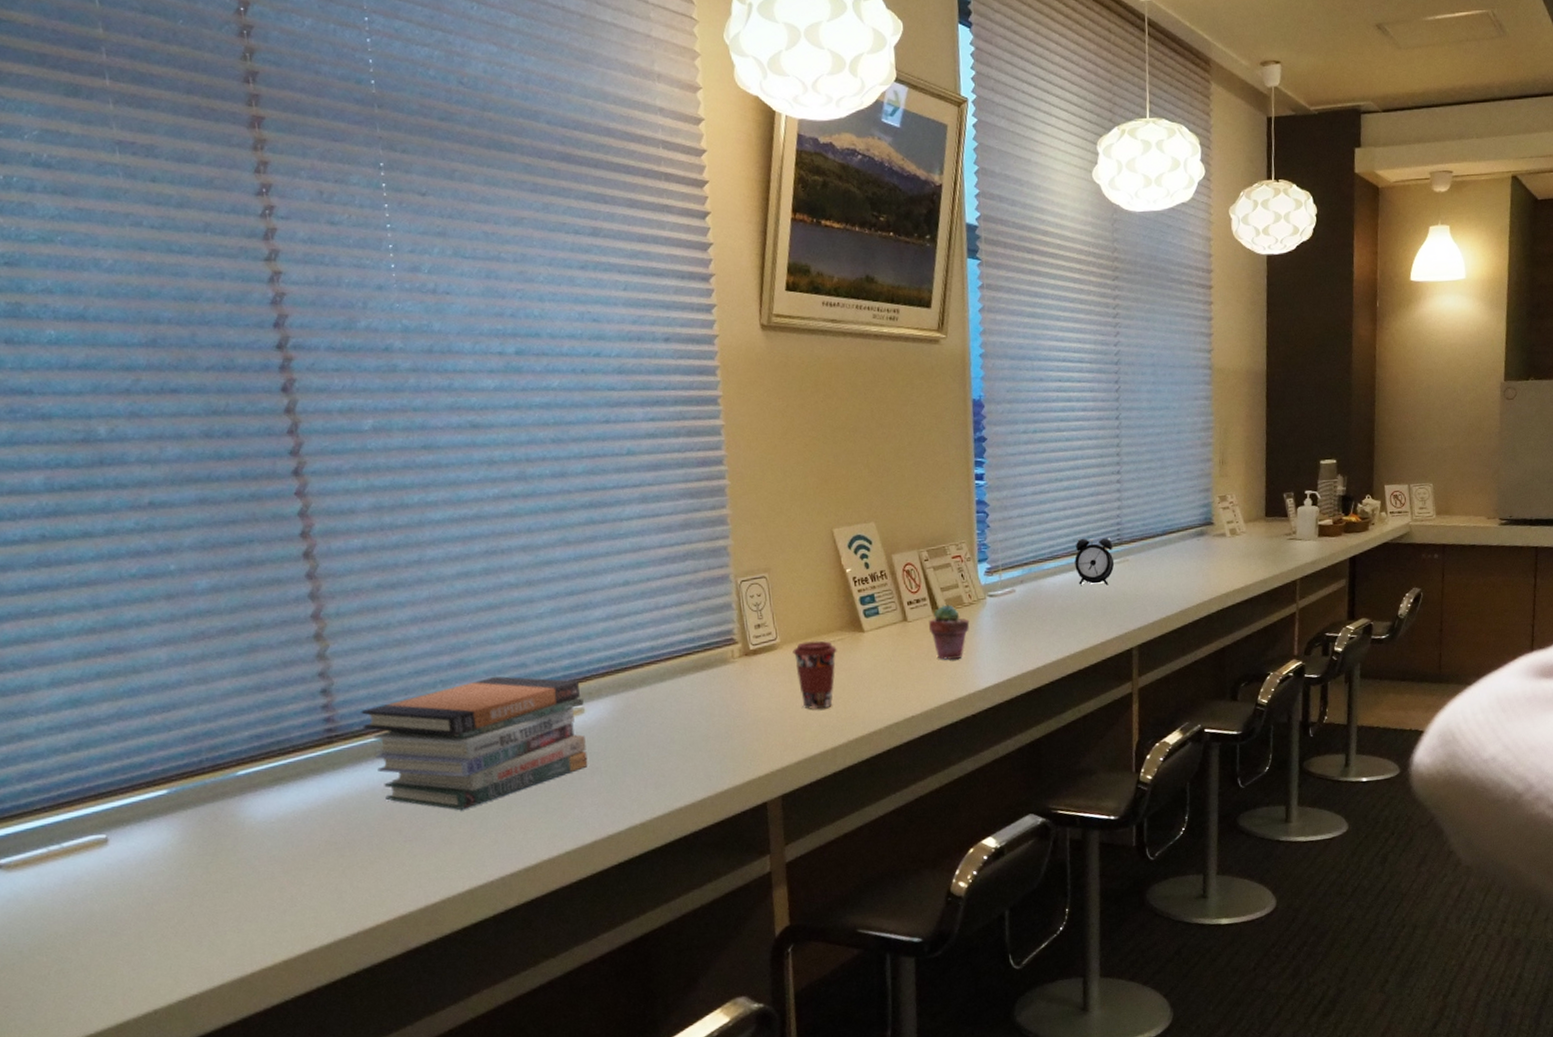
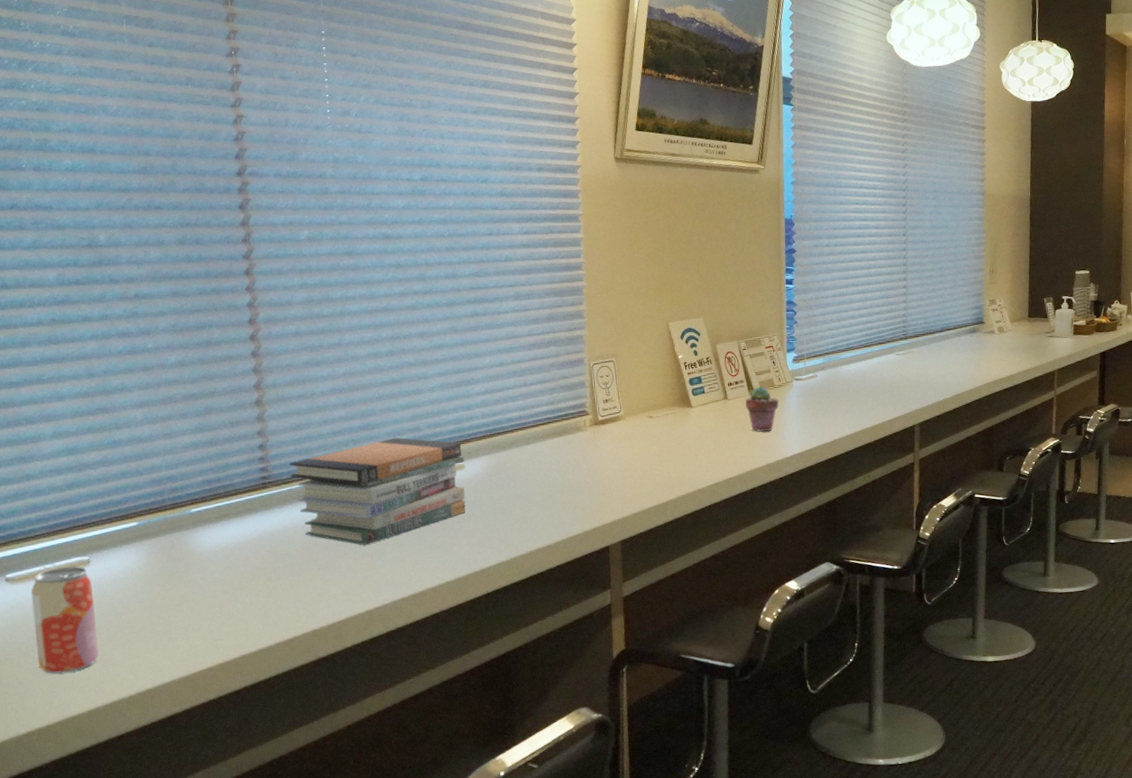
beverage can: none [32,847,126,982] -> present [30,566,99,674]
coffee cup: present [792,640,837,710] -> none [633,413,670,471]
alarm clock: present [1074,538,1115,585] -> none [867,333,901,373]

